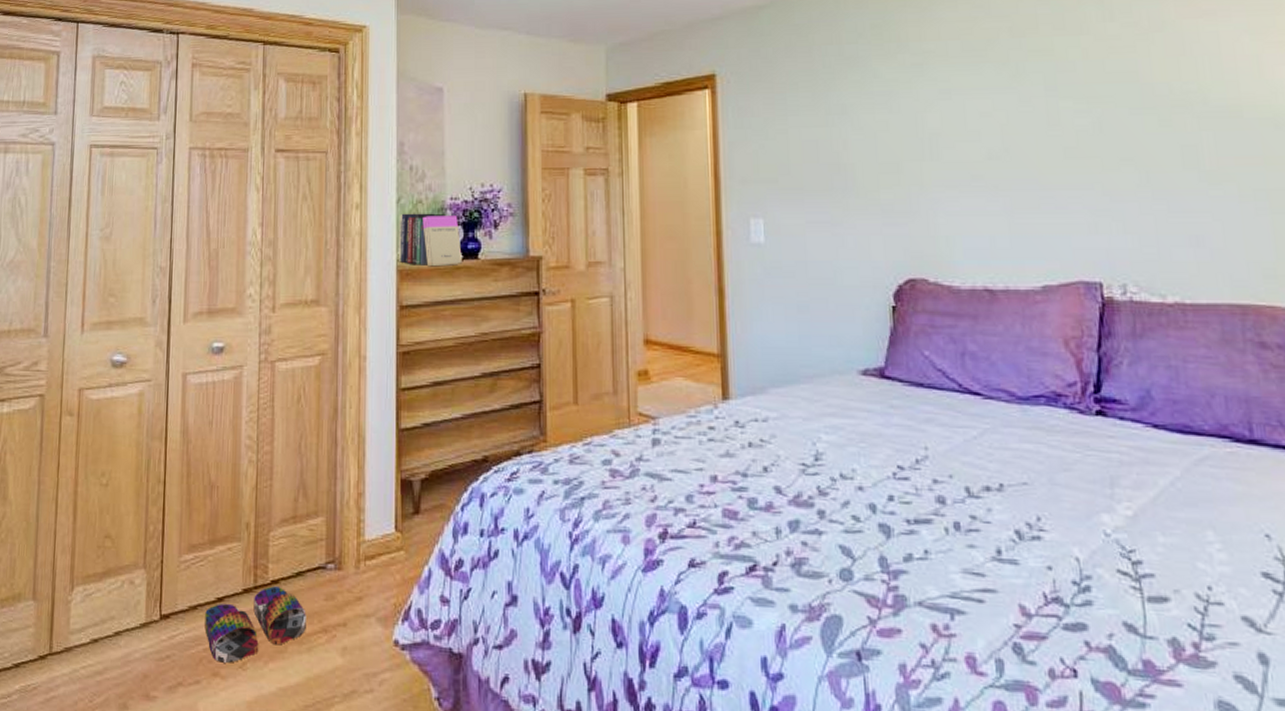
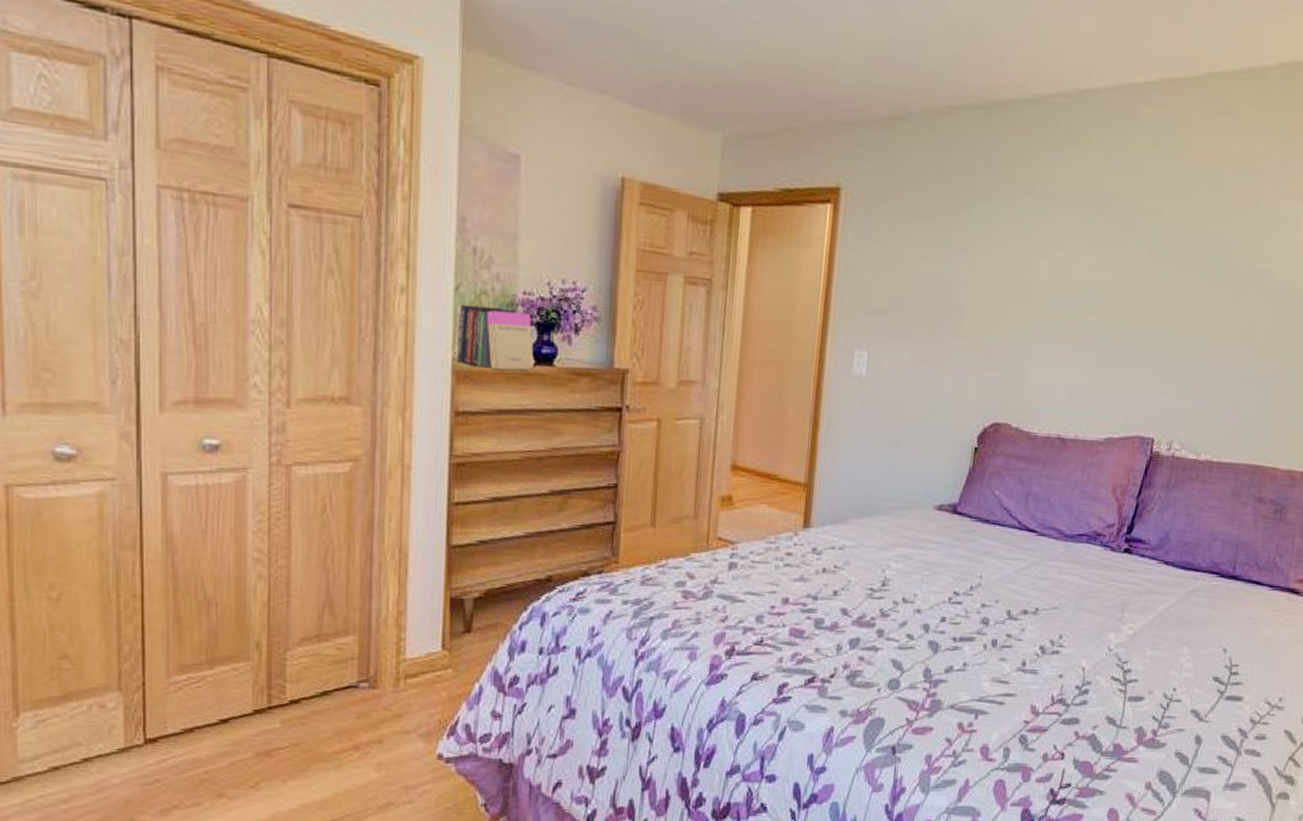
slippers: present [205,586,306,663] -> none [205,706,334,784]

